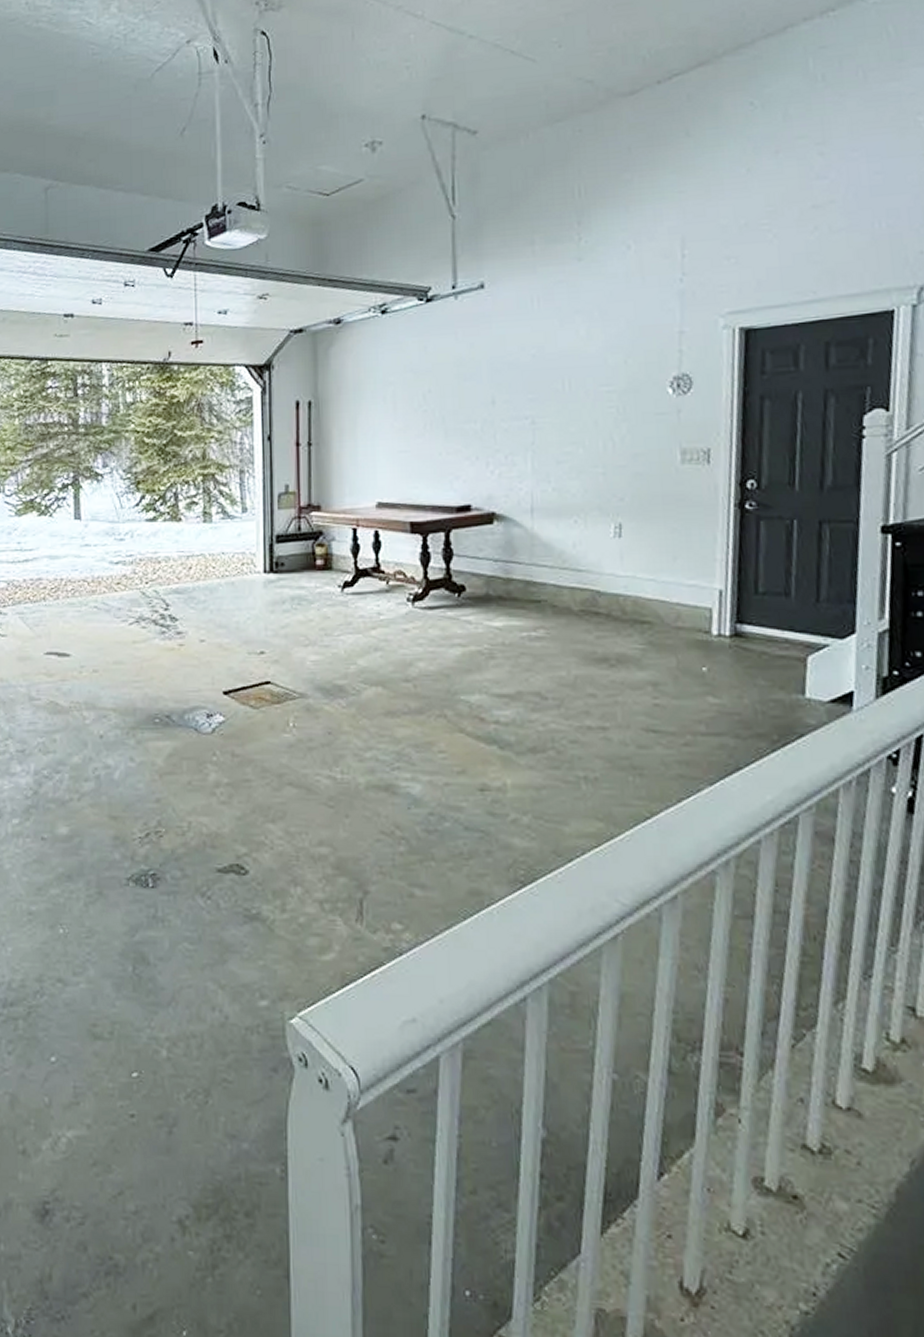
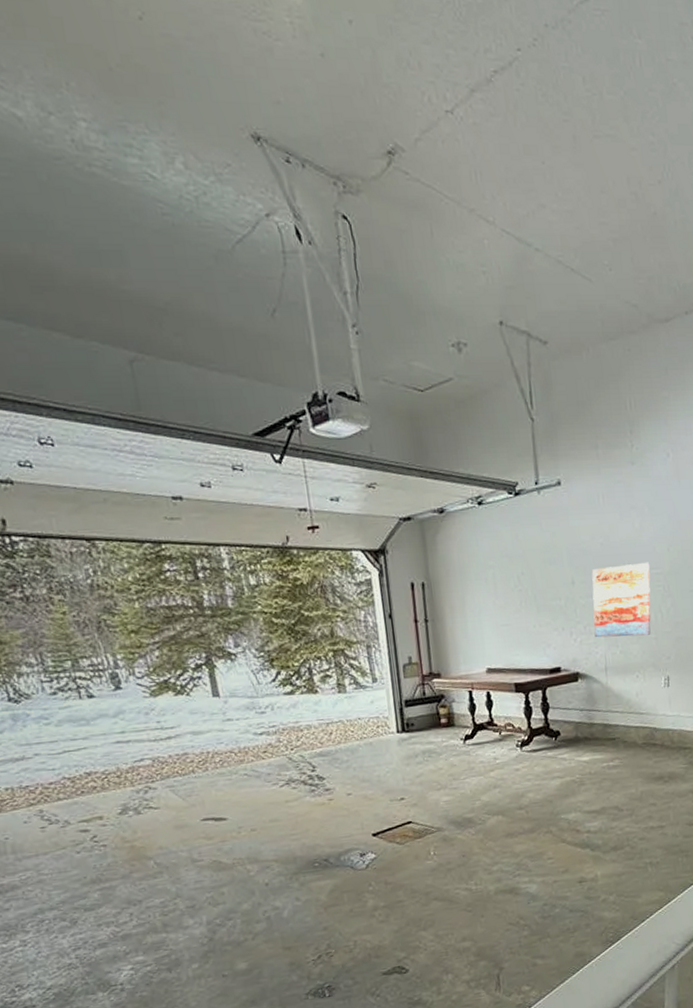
wall art: none [518,377,599,471] -> present [591,562,651,638]

